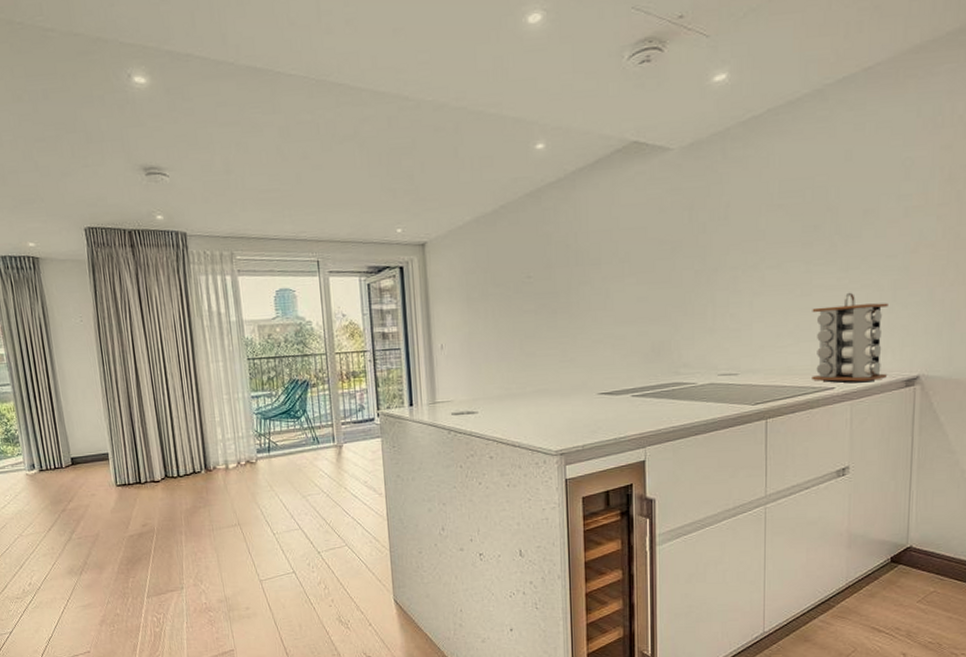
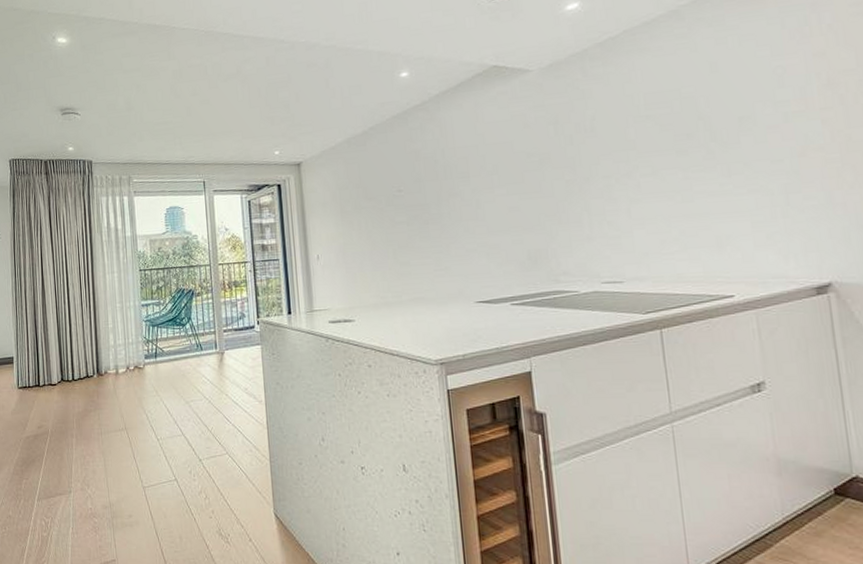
spice rack: present [812,292,888,383] -> none [696,197,793,291]

